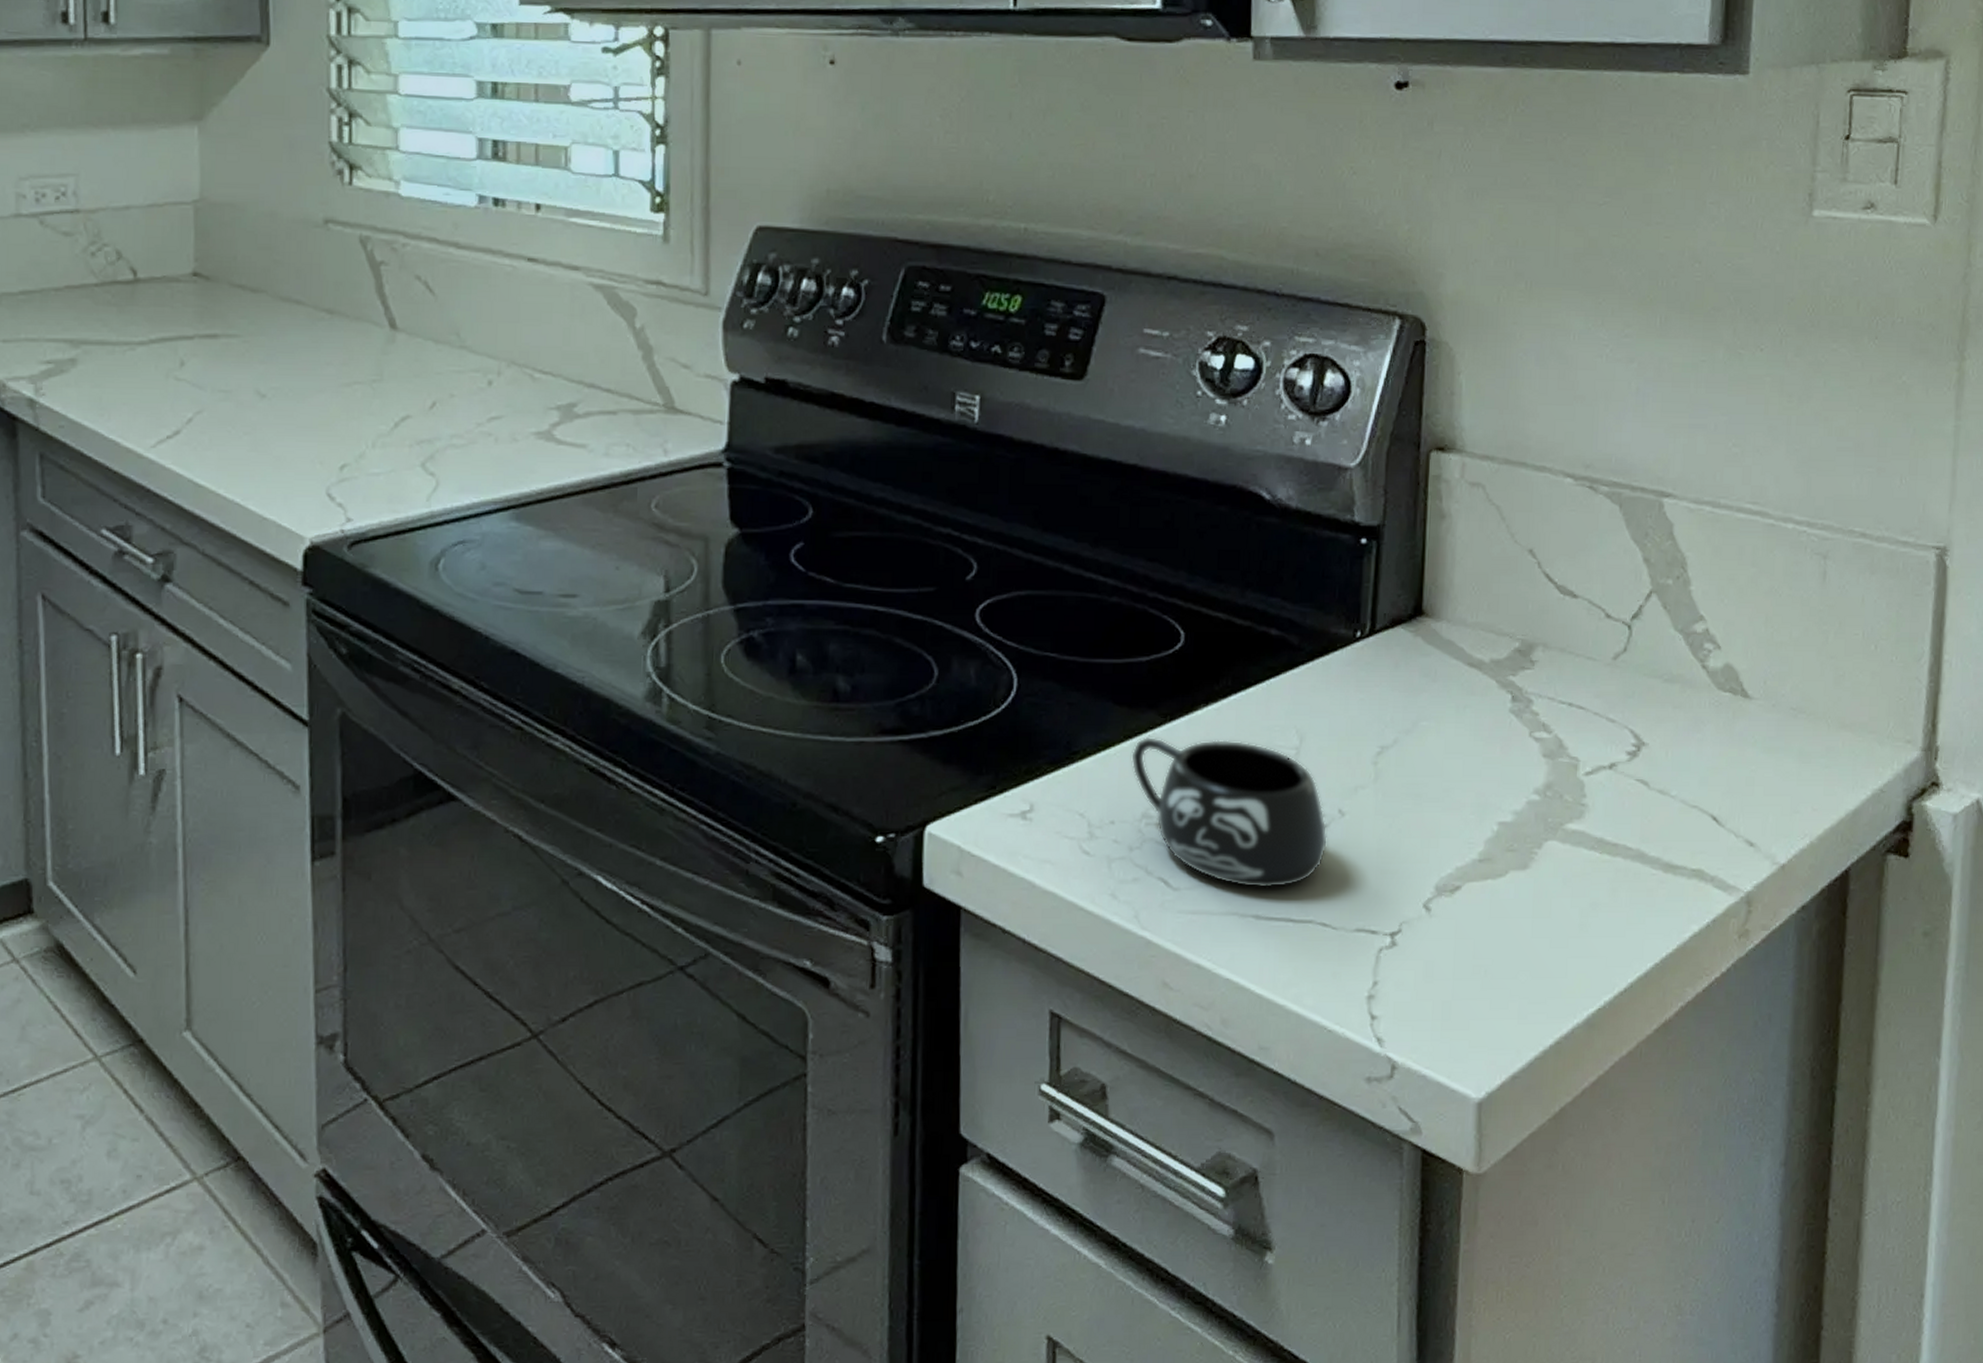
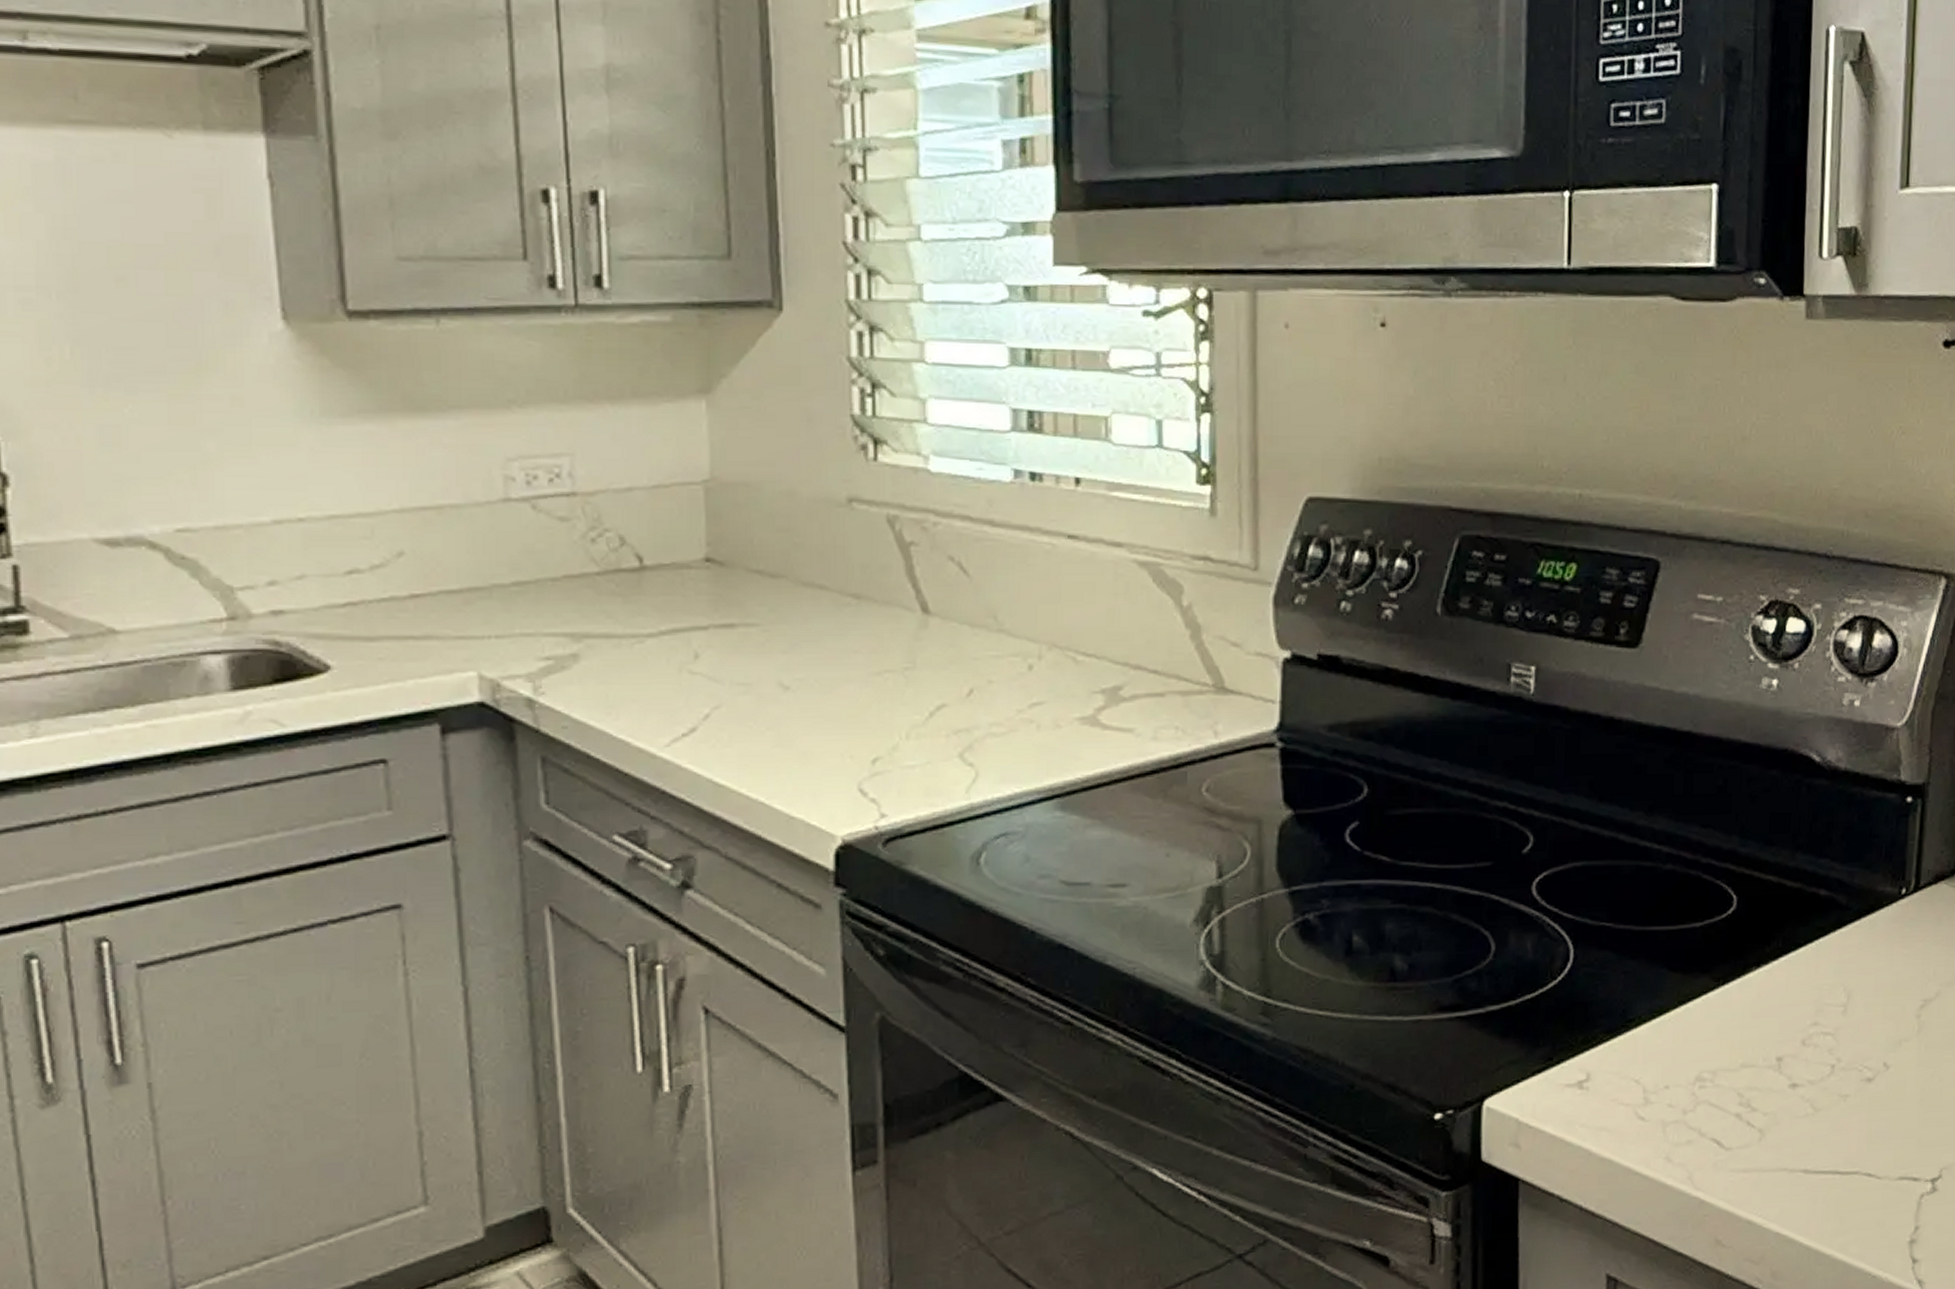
mug: present [1131,736,1328,888] -> none [1685,1000,1874,1144]

